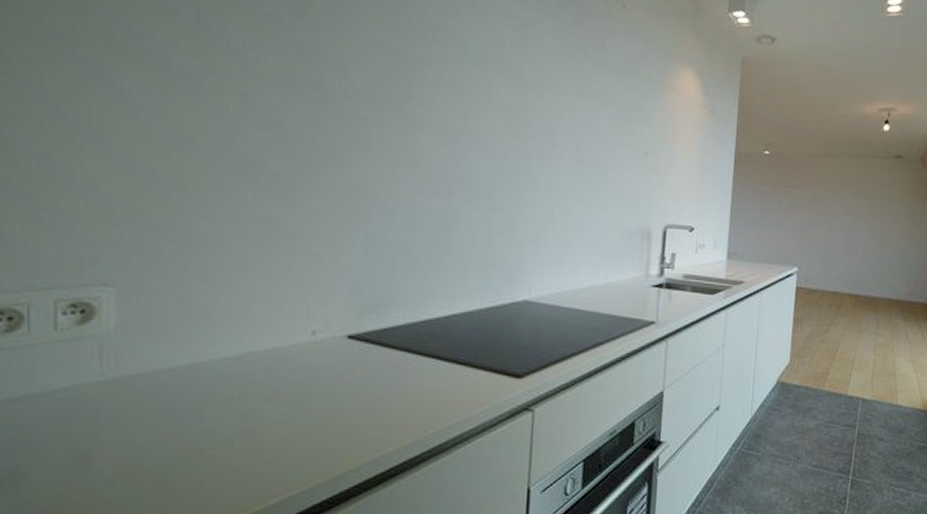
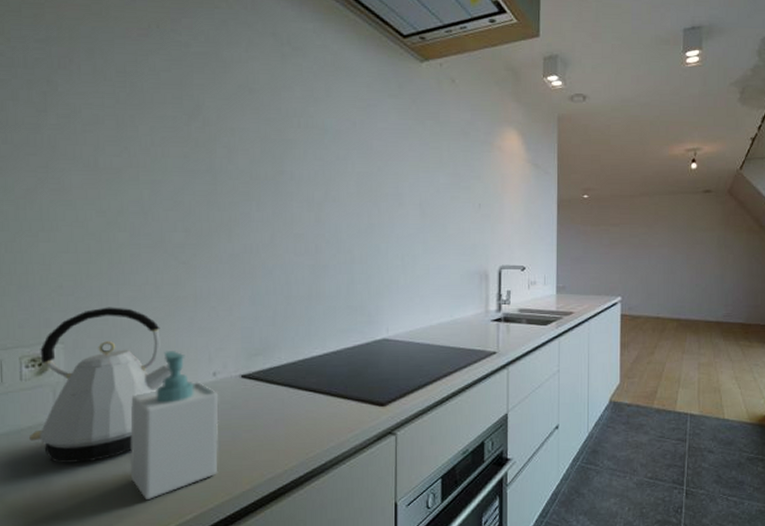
kettle: none [65,244,259,433] -> present [29,307,172,463]
soap bottle: none [199,302,317,479] -> present [129,351,219,499]

